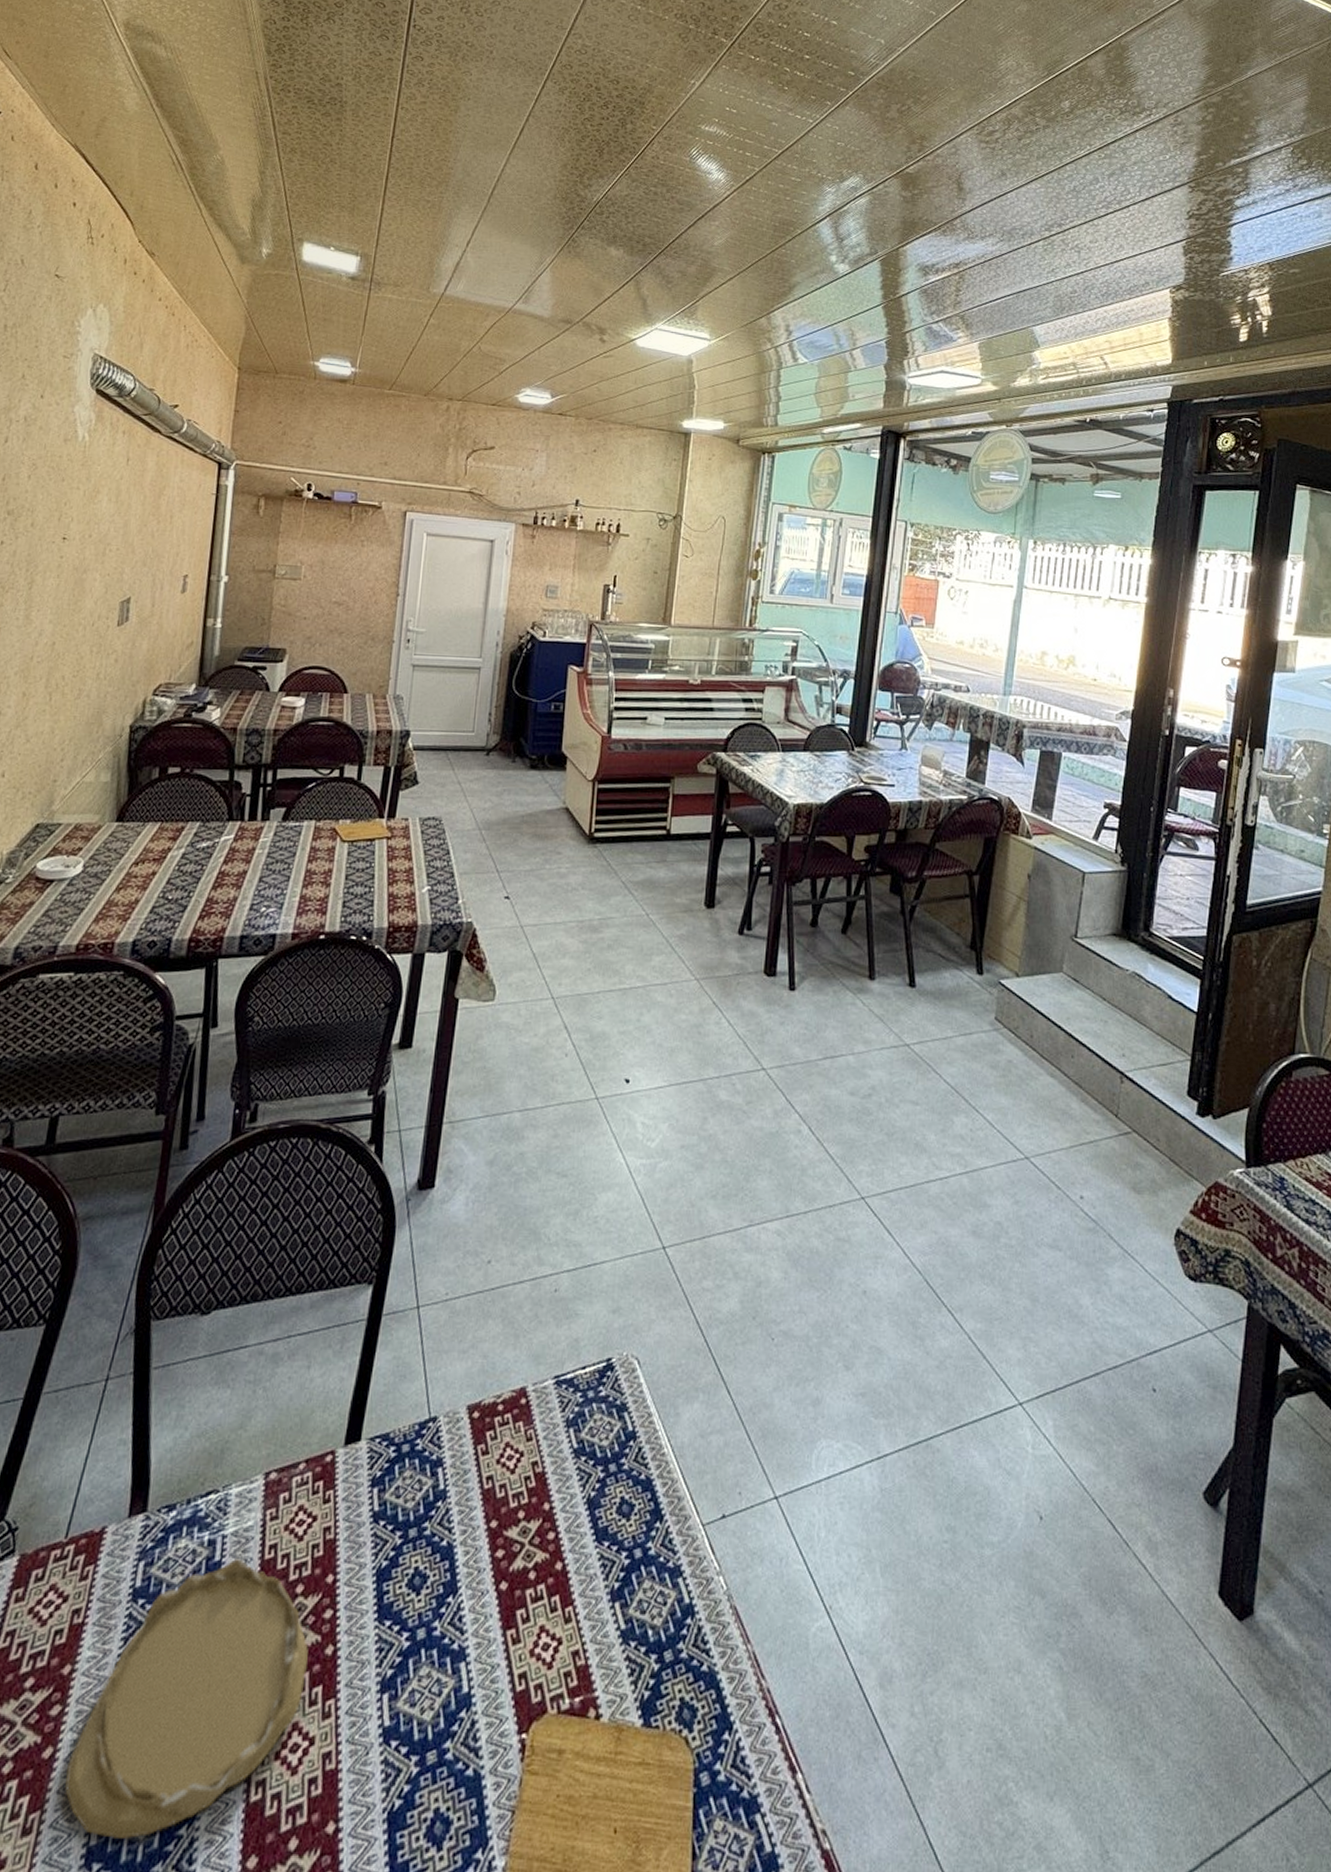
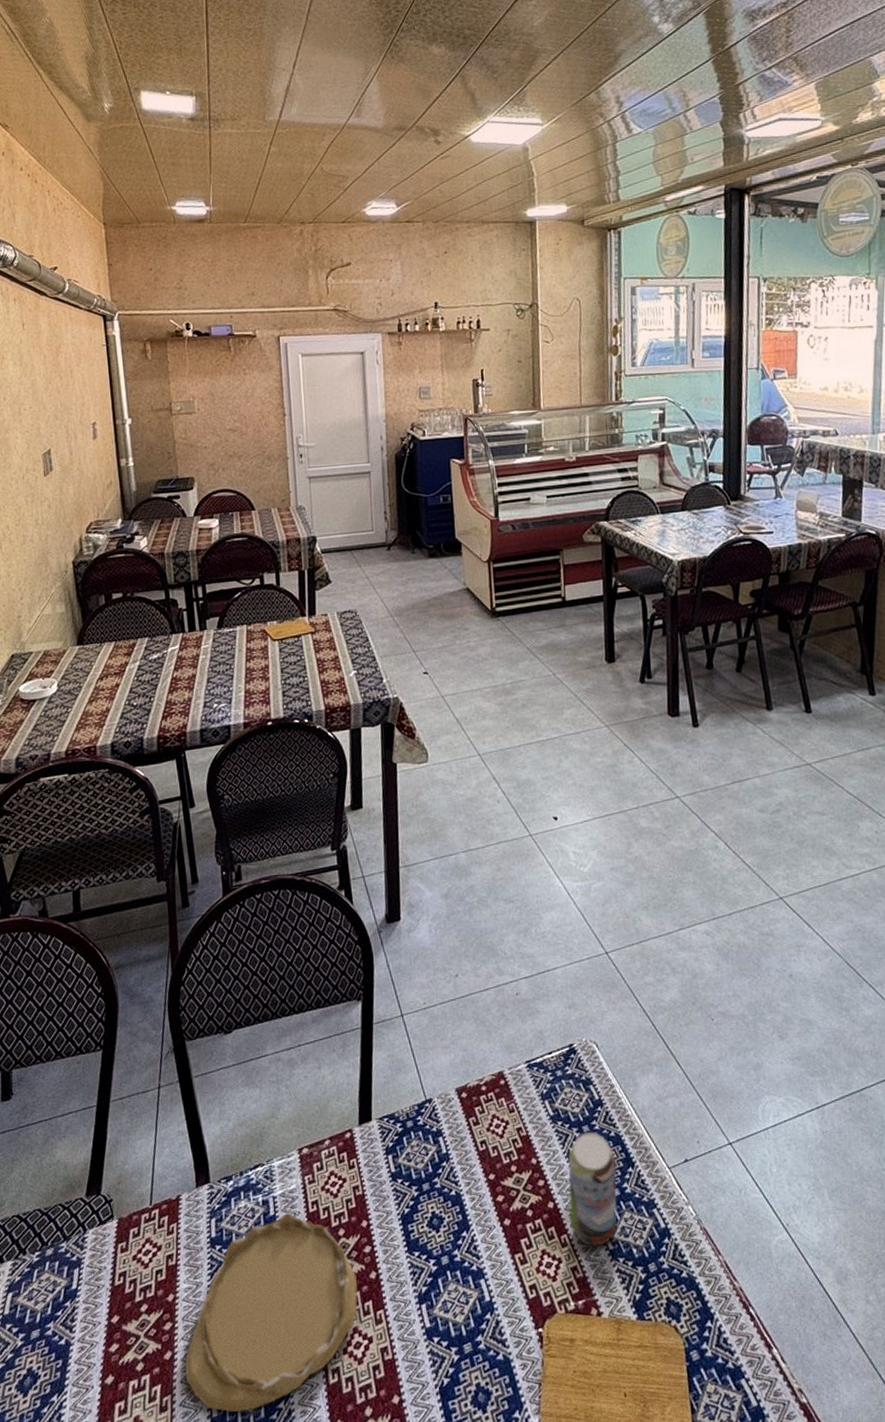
beverage can: none [579,1473,643,1625] -> present [568,1132,618,1247]

